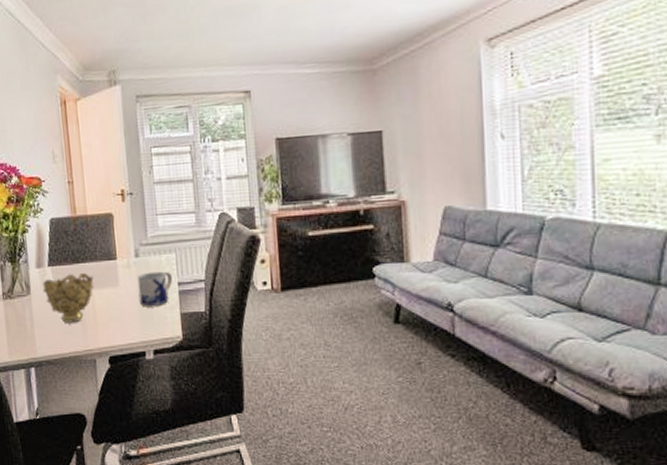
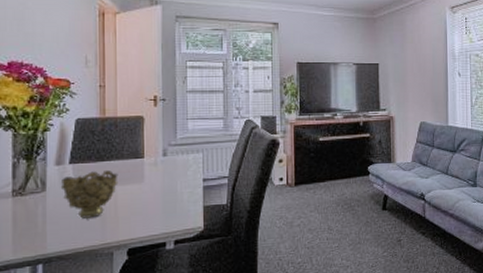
mug: present [137,271,173,307] -> none [163,169,199,202]

